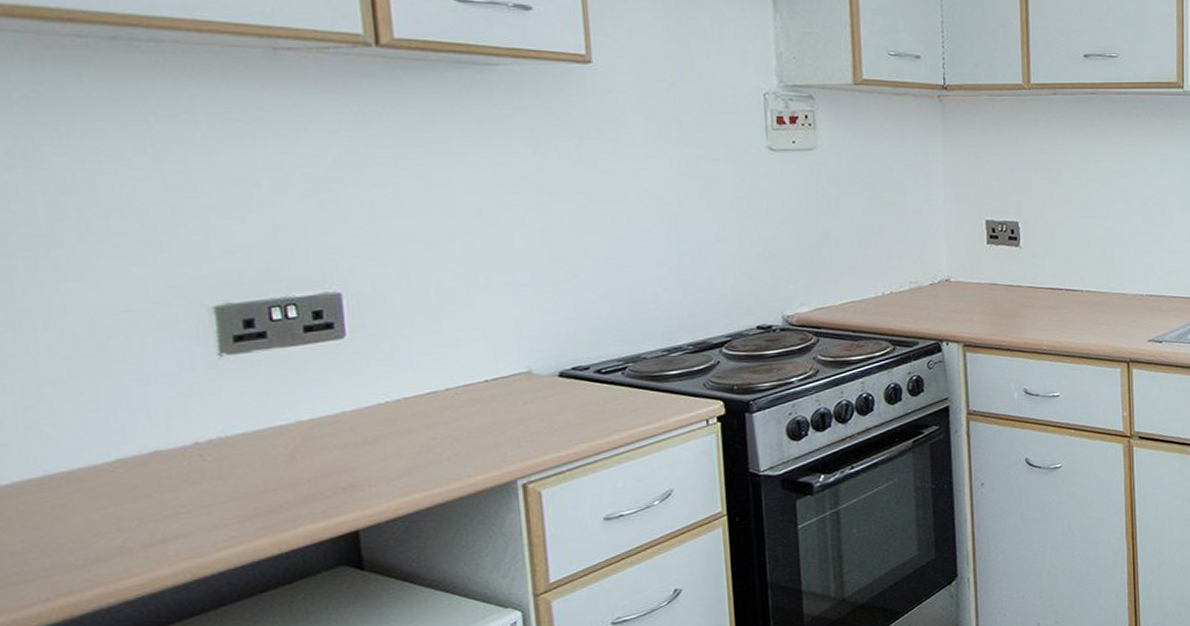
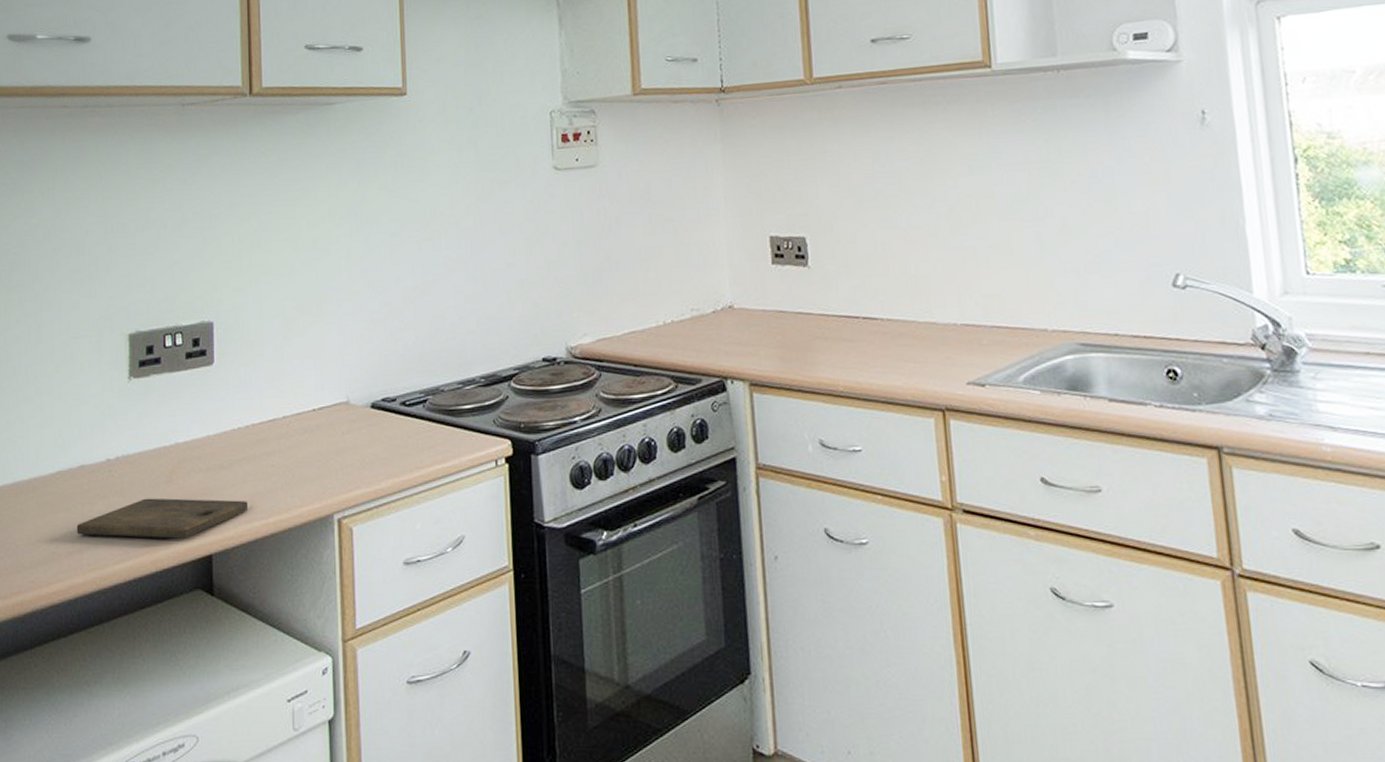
cutting board: none [154,474,405,525] -> present [76,498,249,539]

